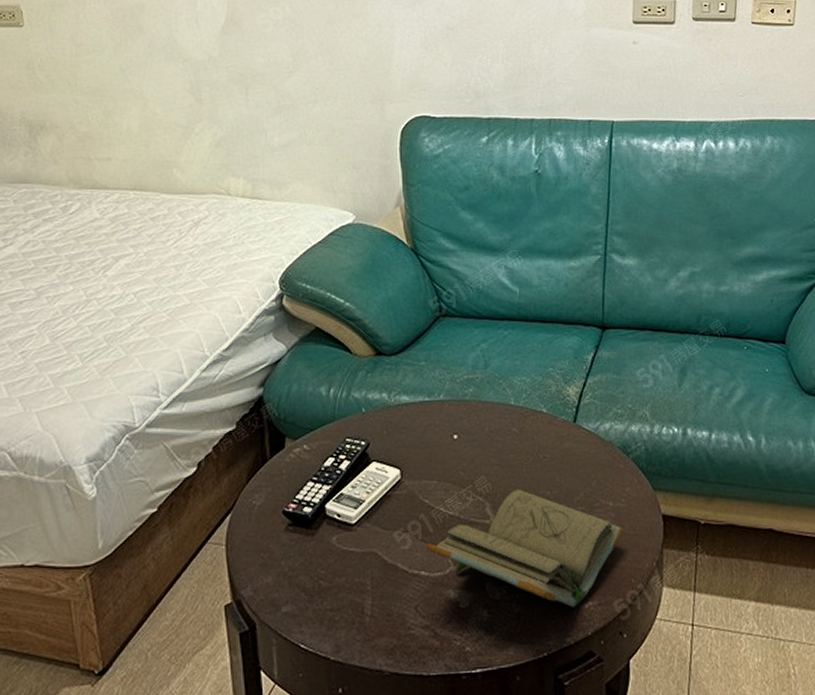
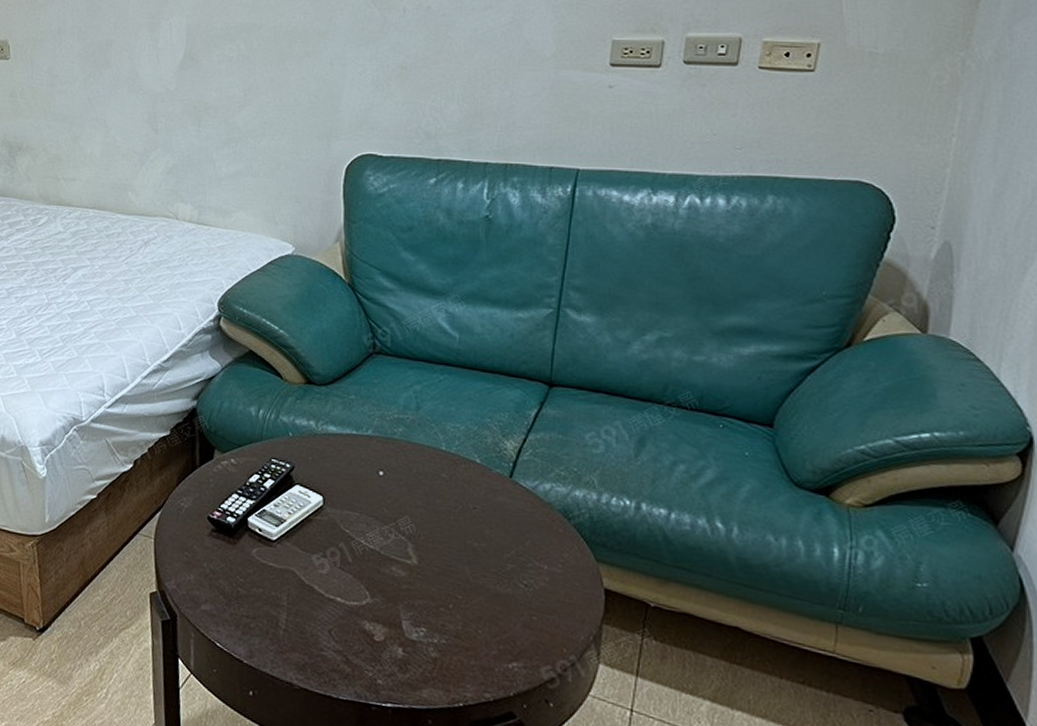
book: present [426,489,623,607] -> none [344,535,558,665]

